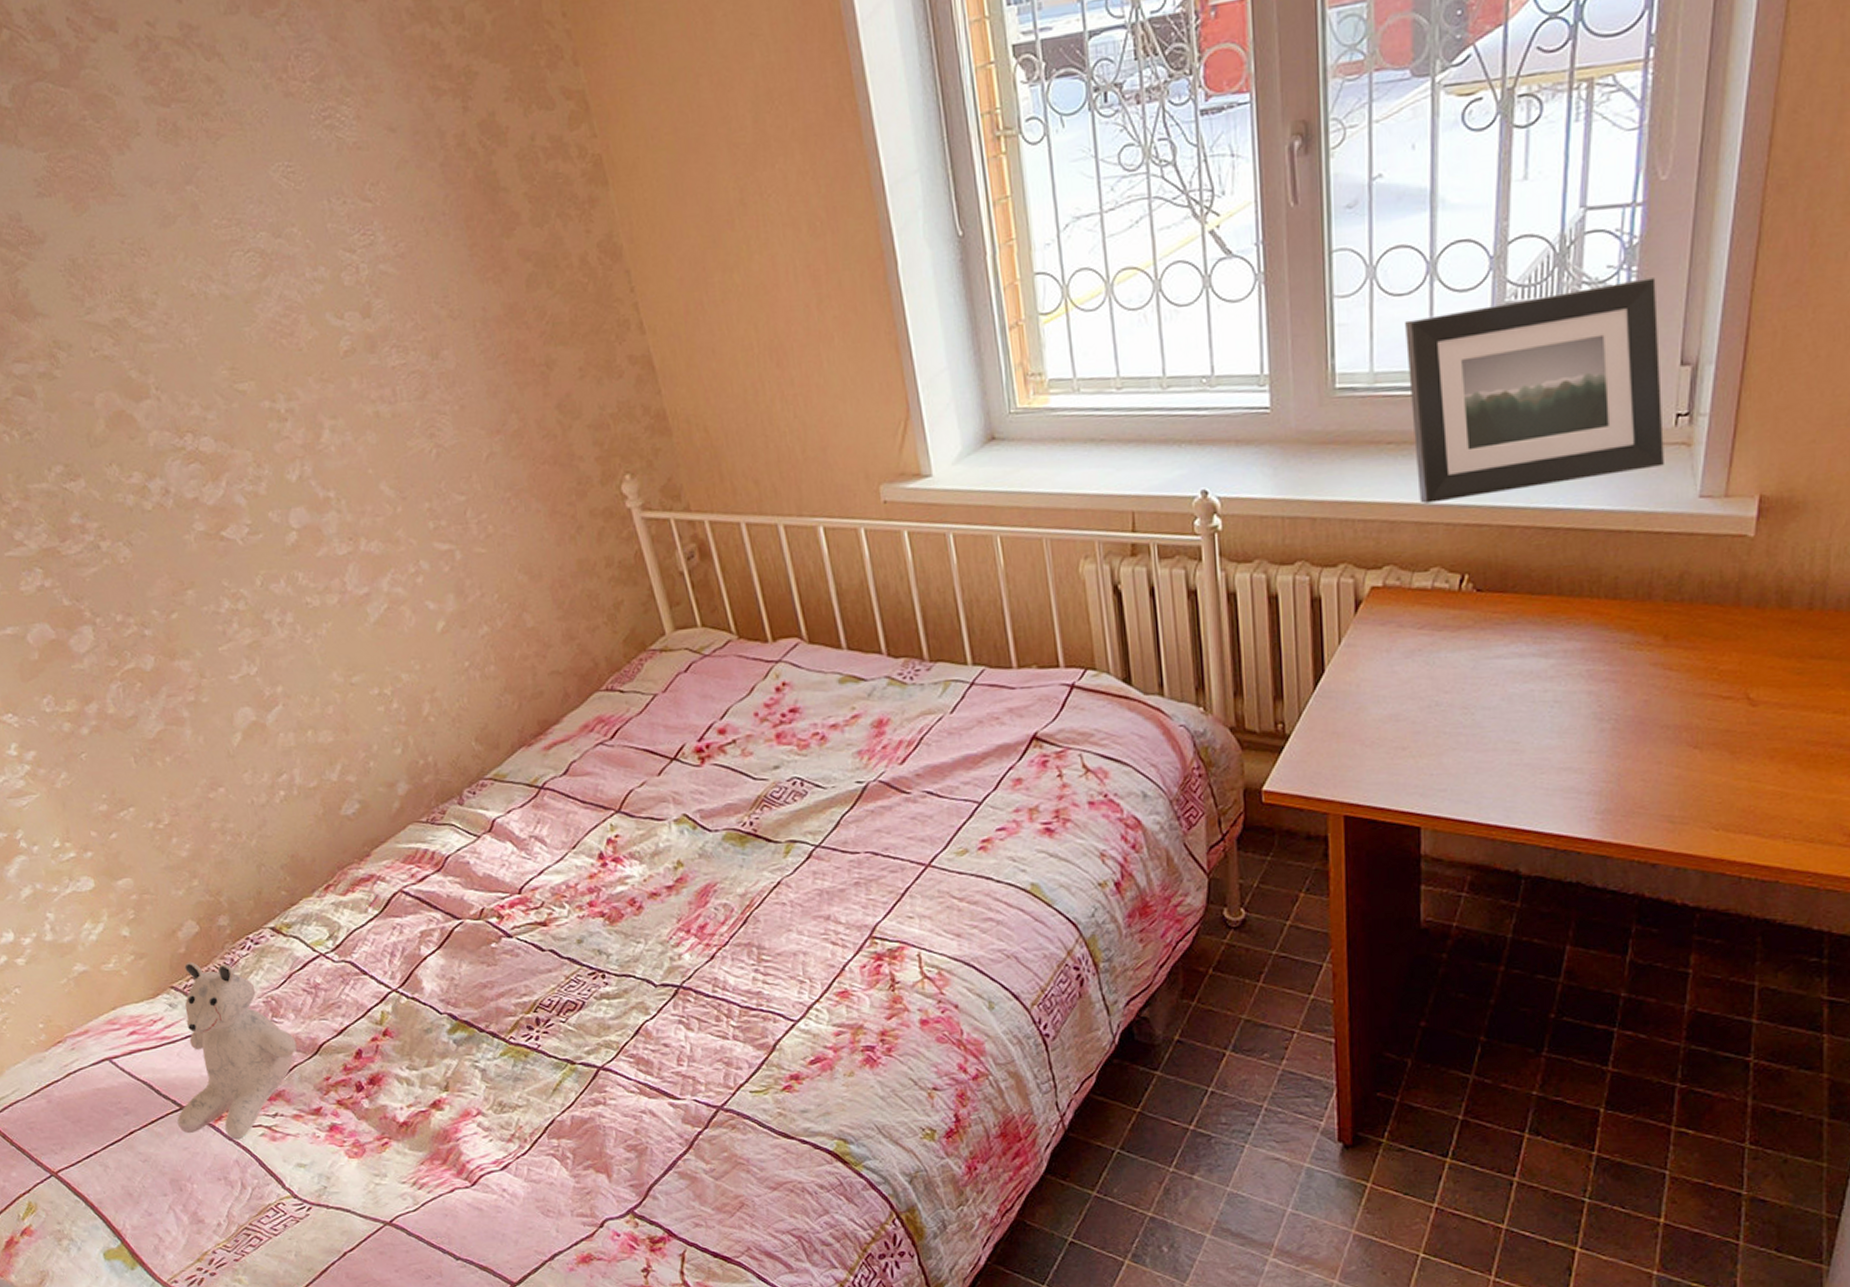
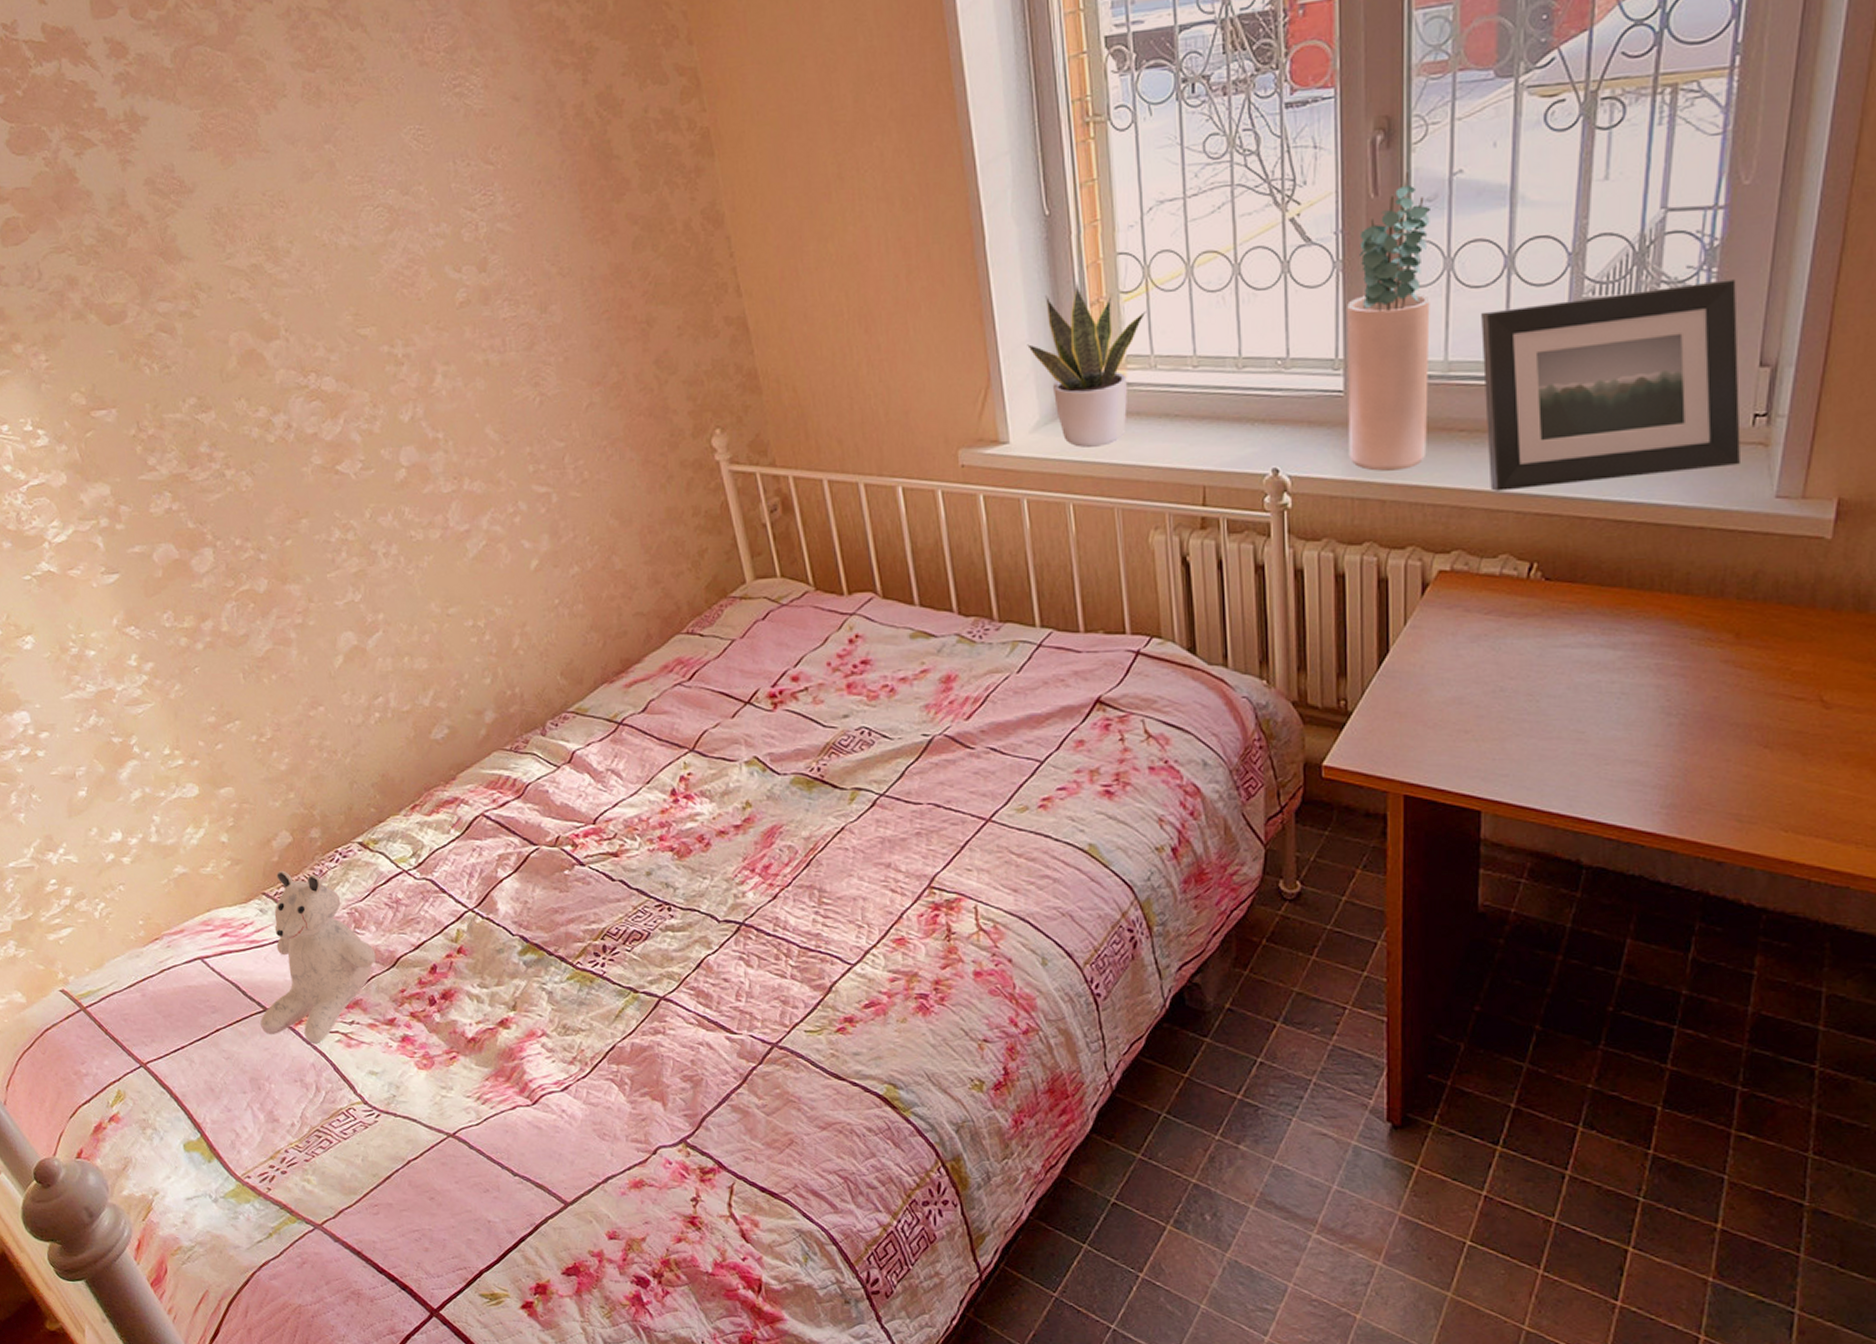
potted plant: none [946,304,1067,478] -> present [1027,281,1147,448]
vase: none [1270,176,1355,489] -> present [1347,170,1430,471]

